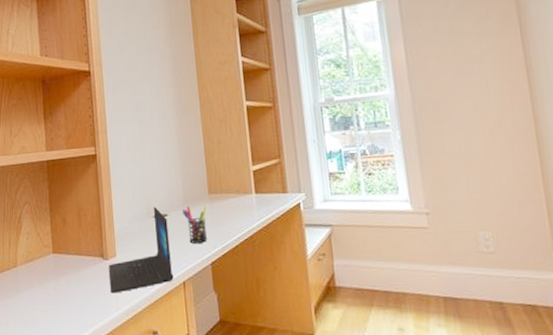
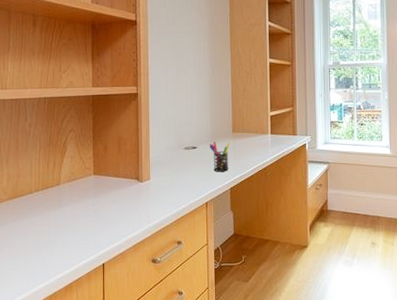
laptop: present [109,206,174,294] -> none [143,140,198,210]

